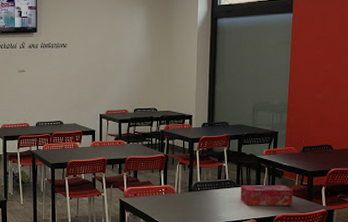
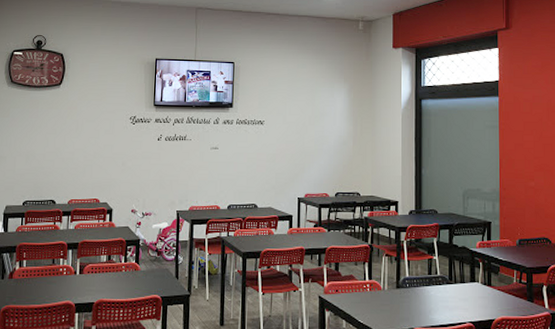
tissue box: present [240,185,294,206] -> none [453,282,512,307]

